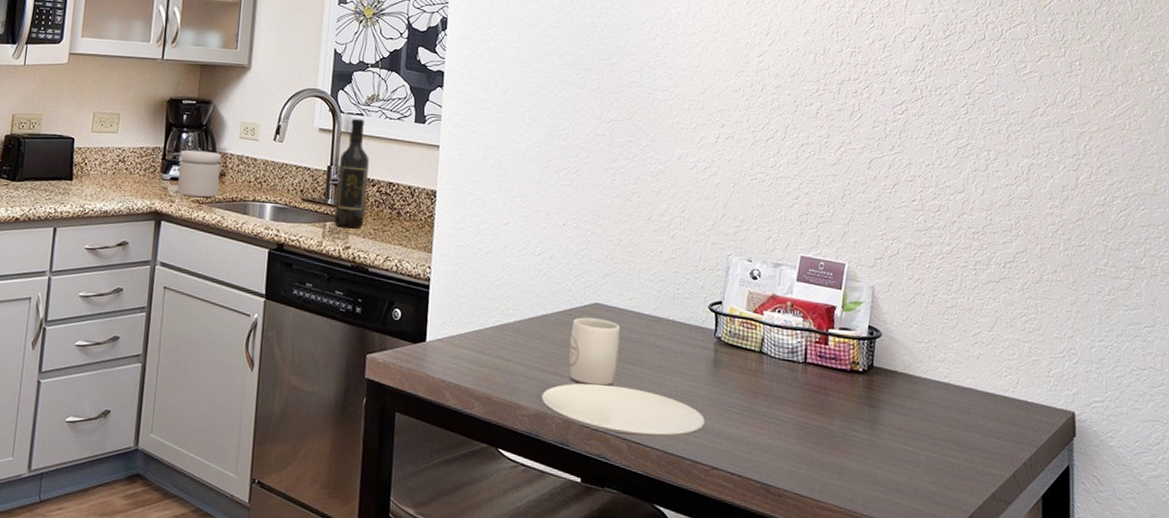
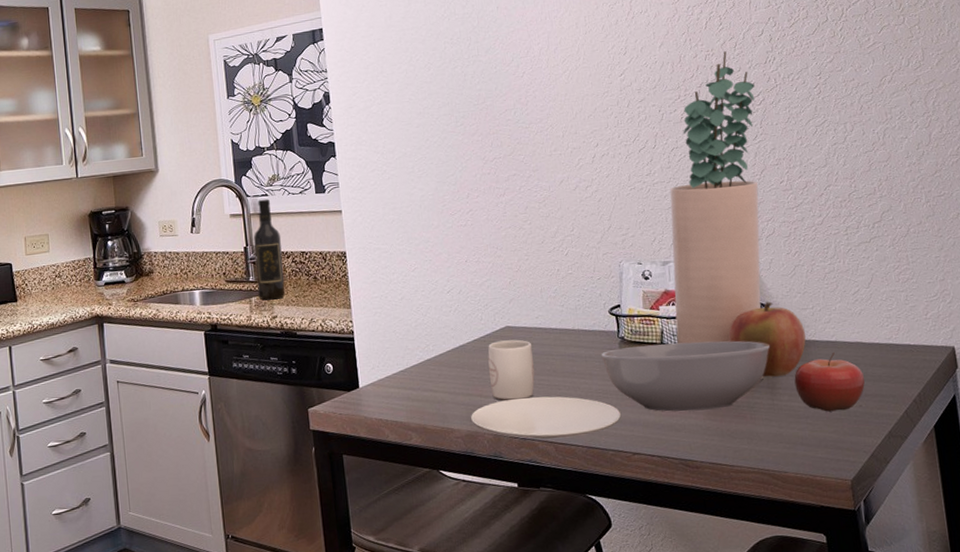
jar: present [177,150,221,198] -> none [109,253,150,298]
bowl: none [693,349,877,436] -> present [601,340,771,412]
vase: none [777,51,899,364] -> present [670,51,761,344]
apple: none [834,327,916,411] -> present [728,301,806,377]
fruit: none [898,395,974,462] -> present [794,353,865,412]

